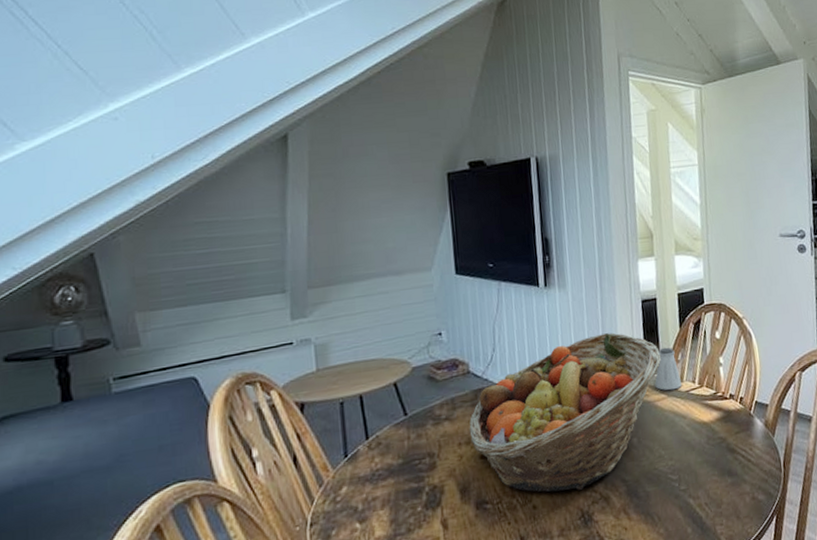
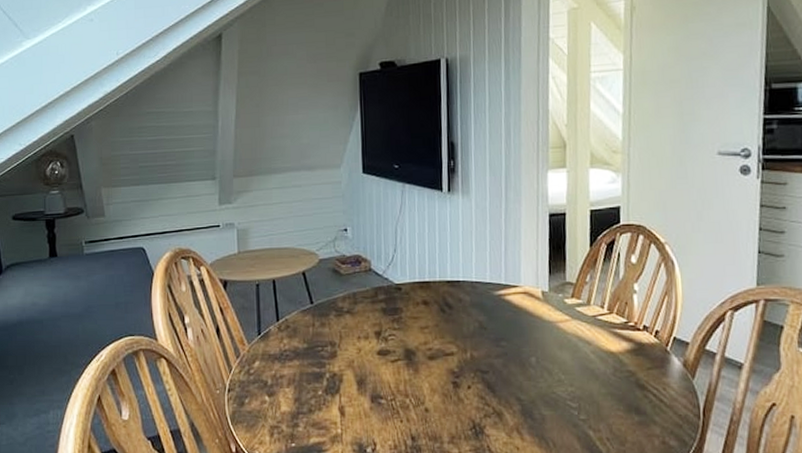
fruit basket: present [469,332,661,493] -> none [368,245,567,401]
saltshaker: present [655,347,681,391] -> none [558,266,588,313]

